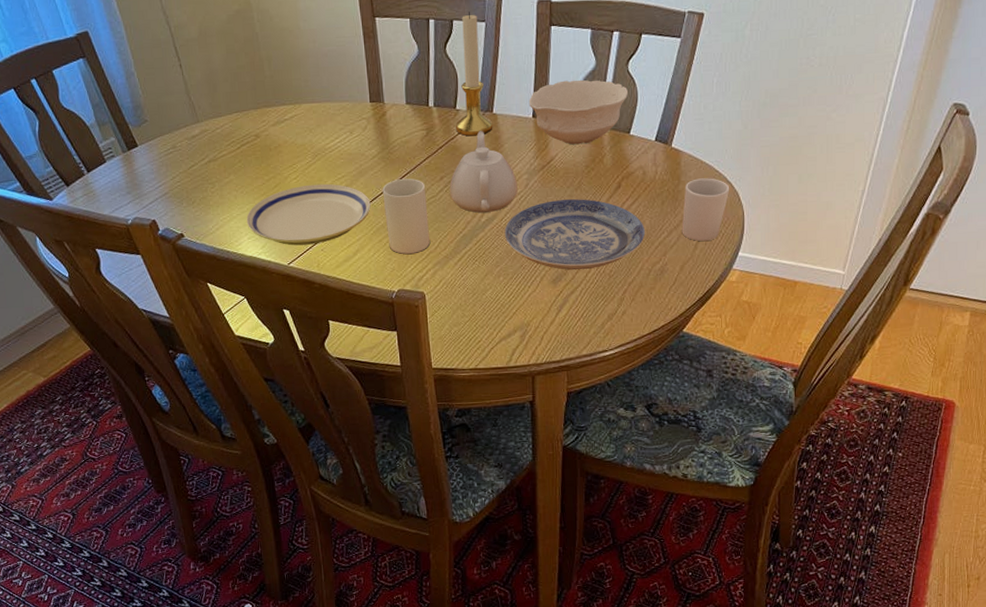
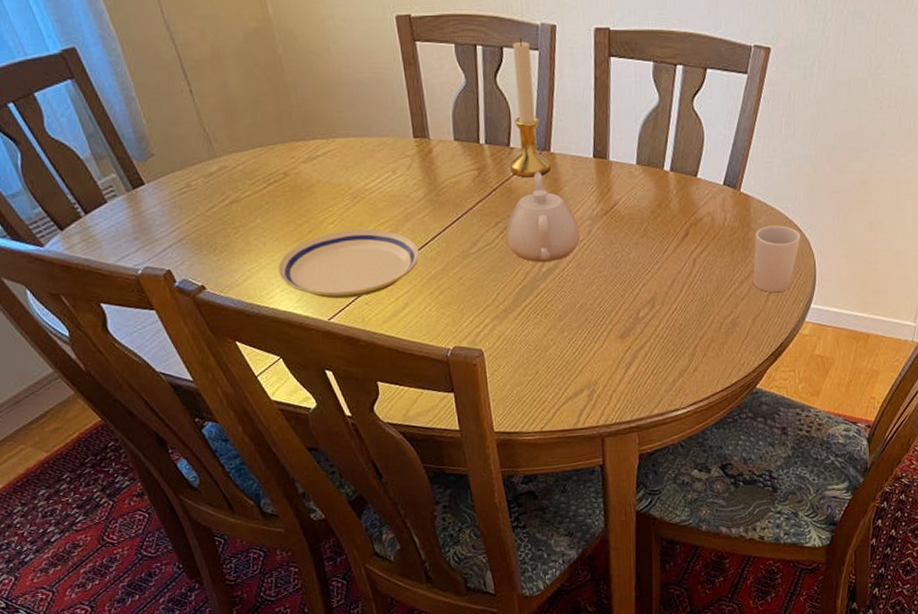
cup: present [382,178,430,255] -> none [431,223,486,309]
plate: present [504,199,646,271] -> none [567,247,716,324]
bowl: present [529,79,629,145] -> none [589,117,695,188]

